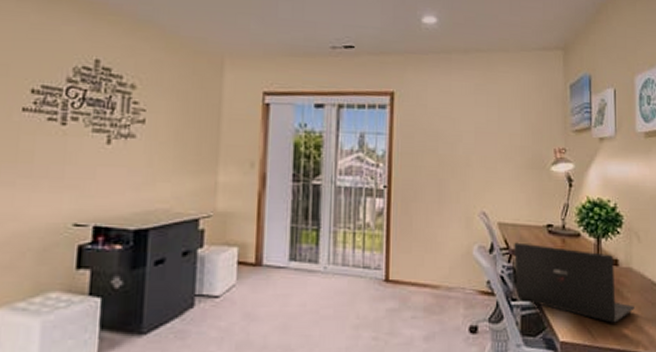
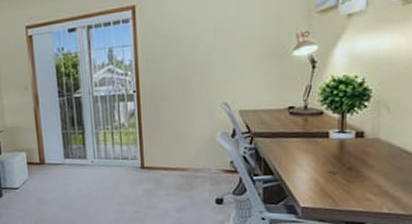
laptop: present [514,242,636,323] -> none [255,125,381,189]

